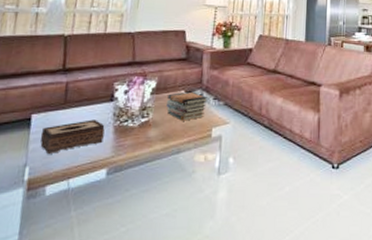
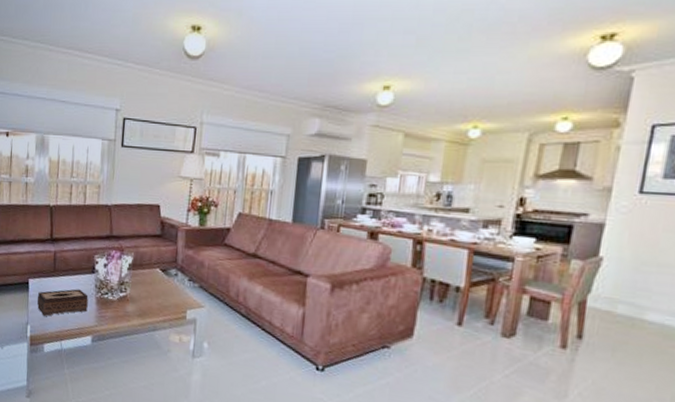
book stack: present [166,91,208,121] -> none [142,270,183,300]

